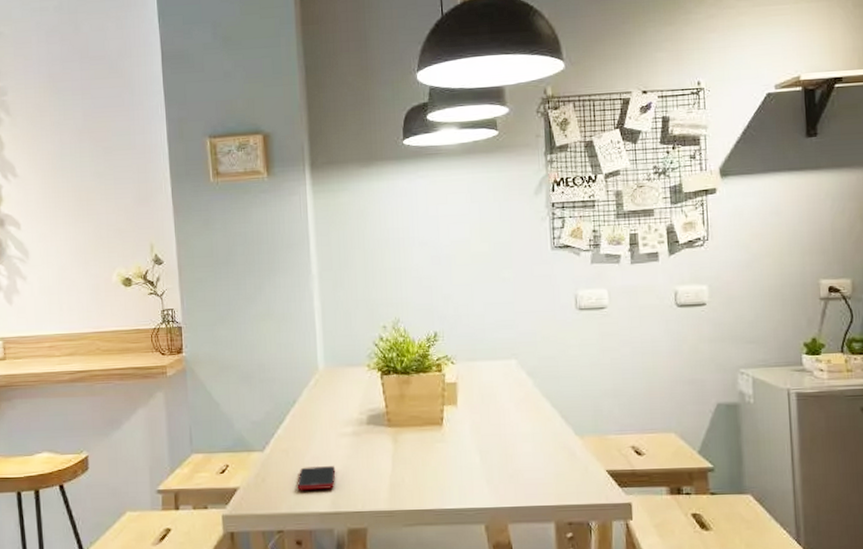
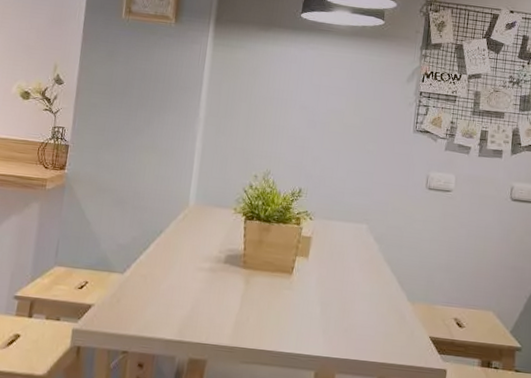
cell phone: present [297,466,336,491] -> none [148,294,188,318]

